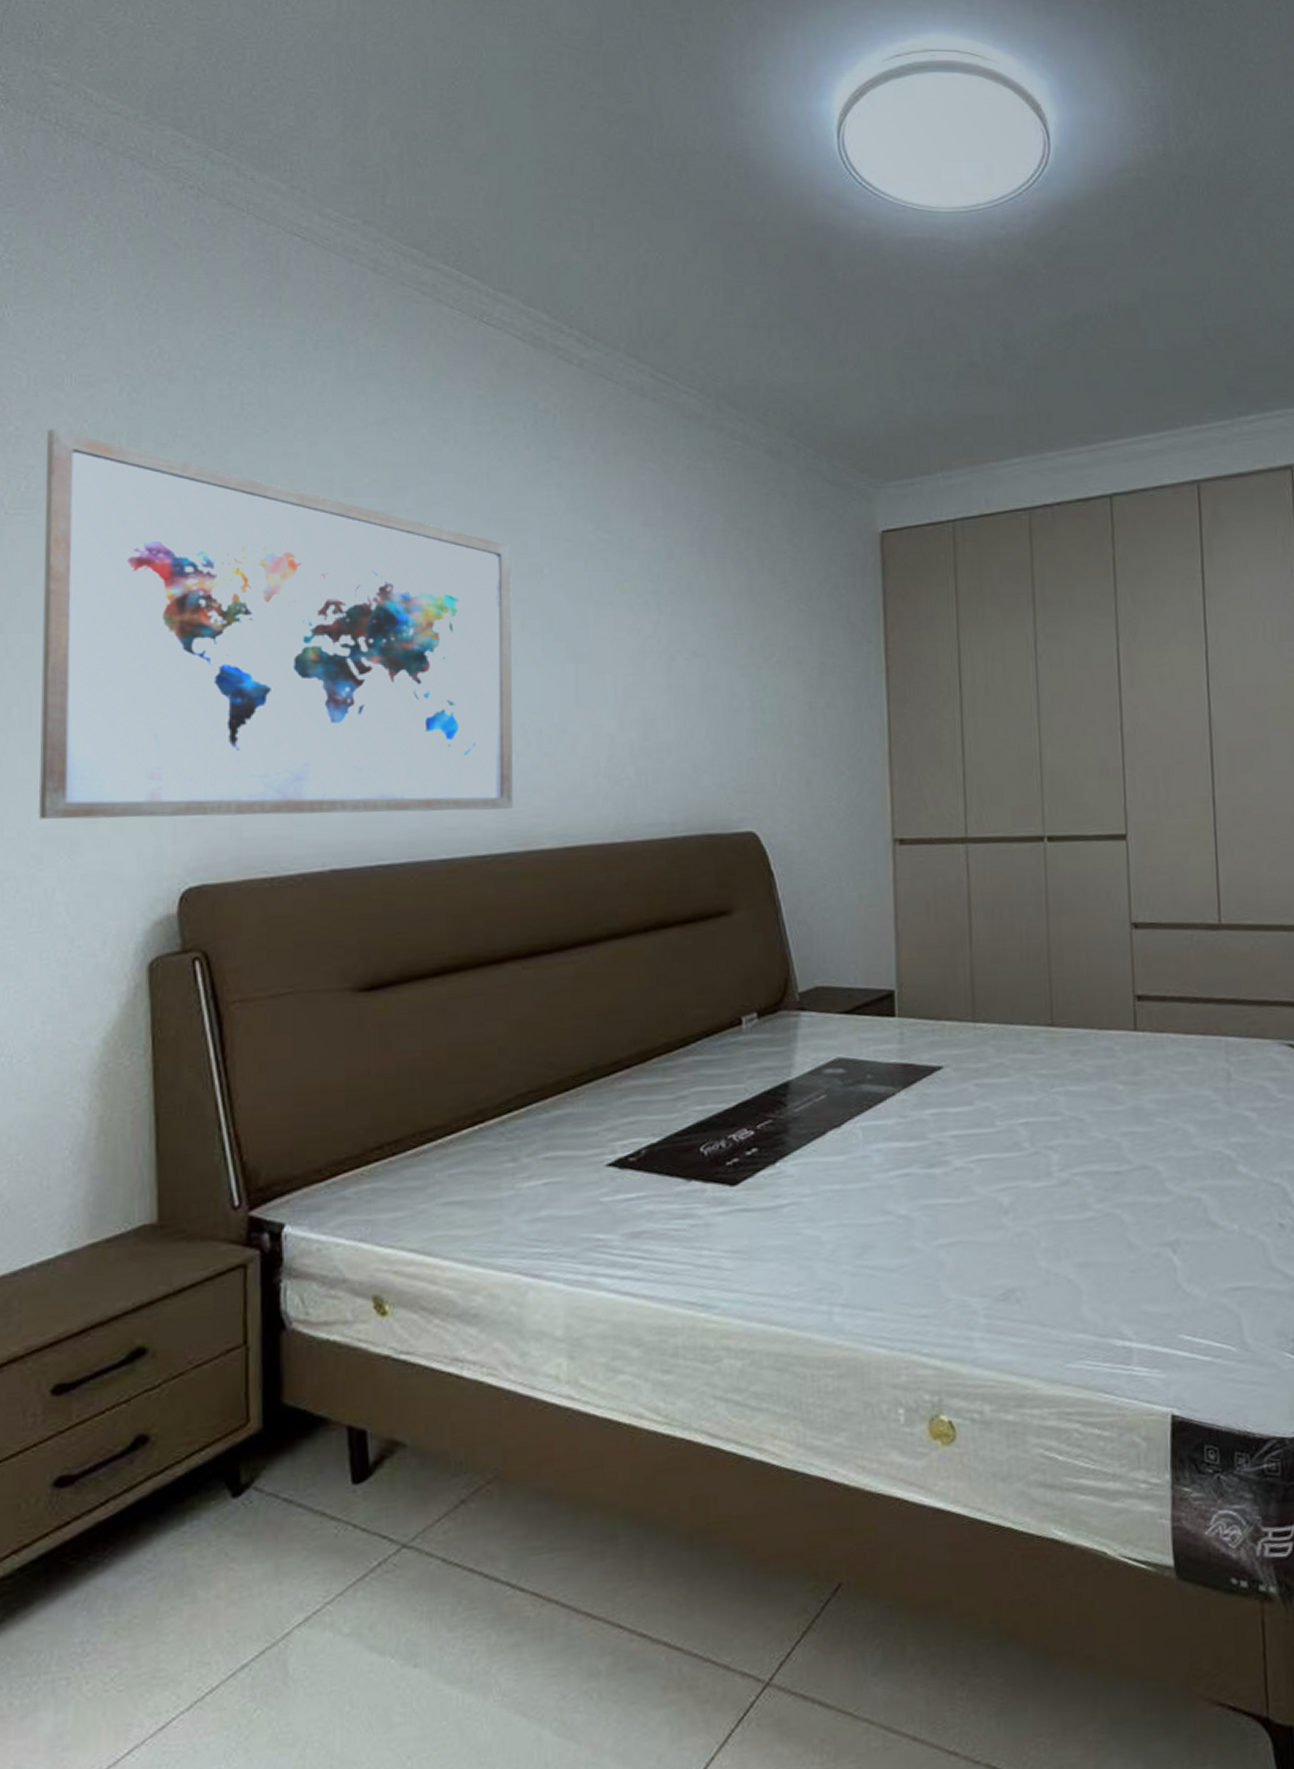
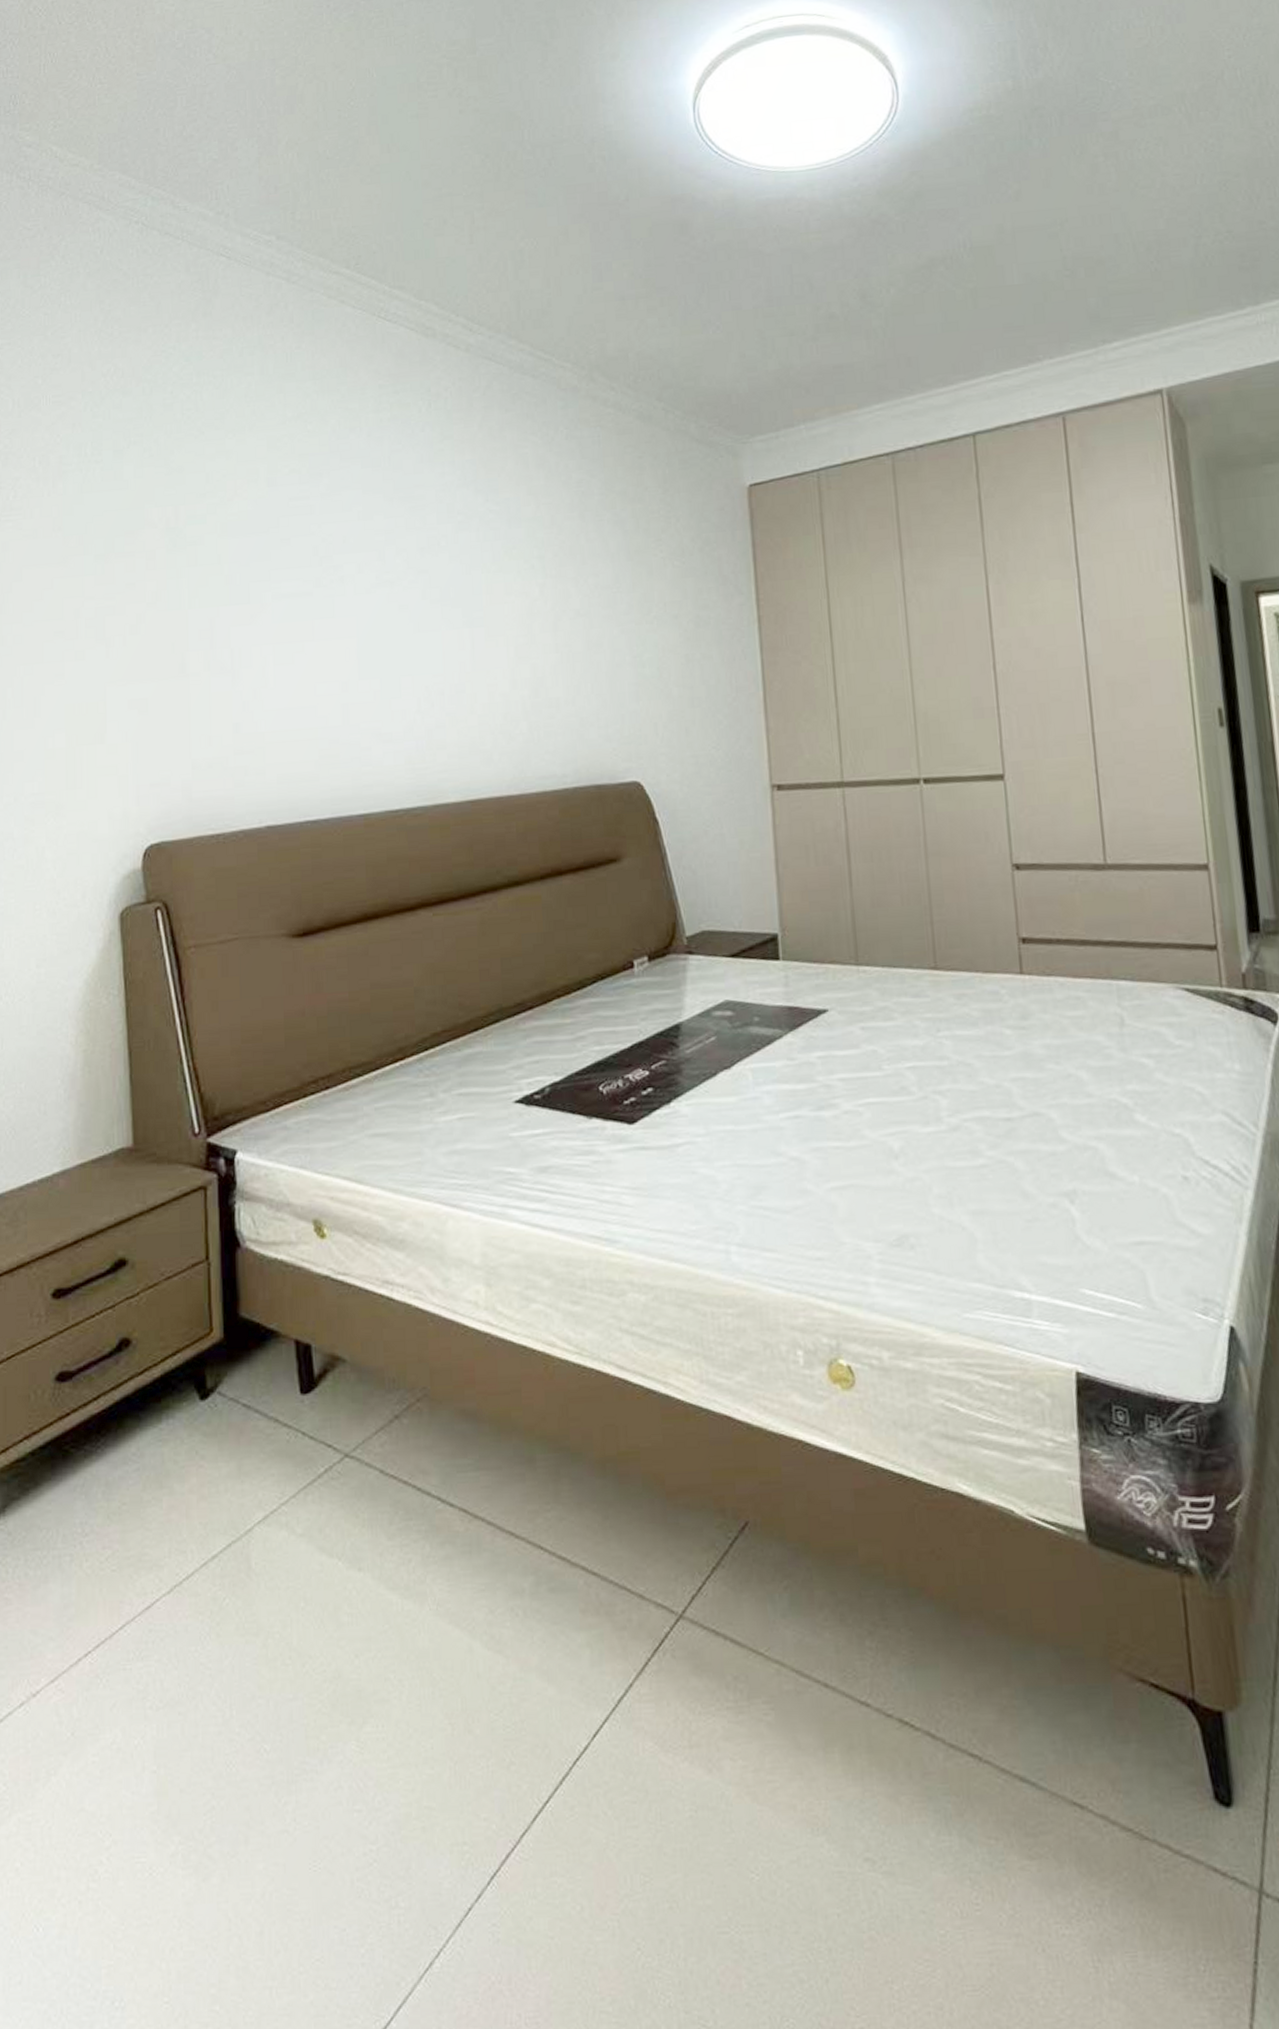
wall art: present [39,428,513,819] -> none [28,443,421,786]

